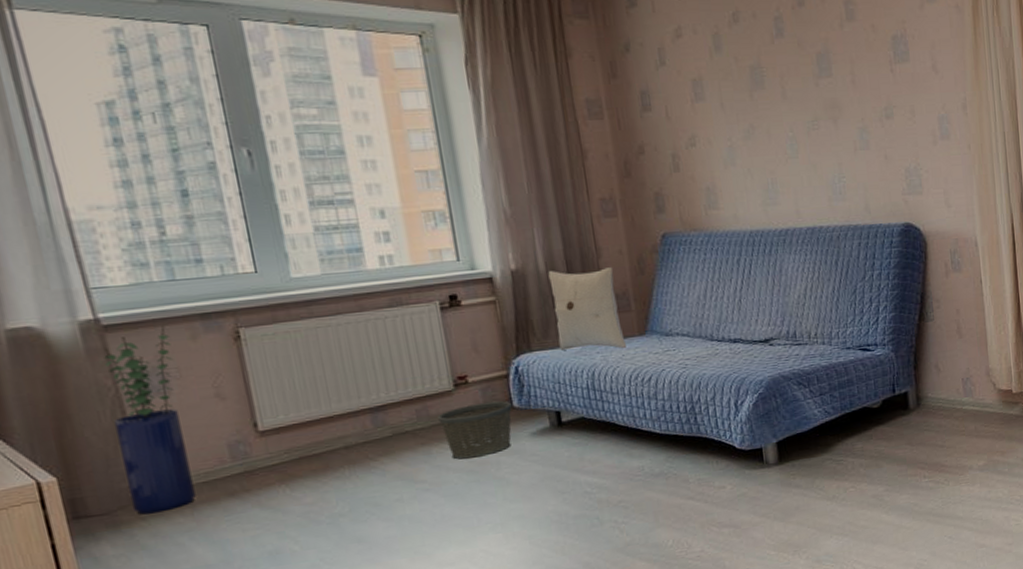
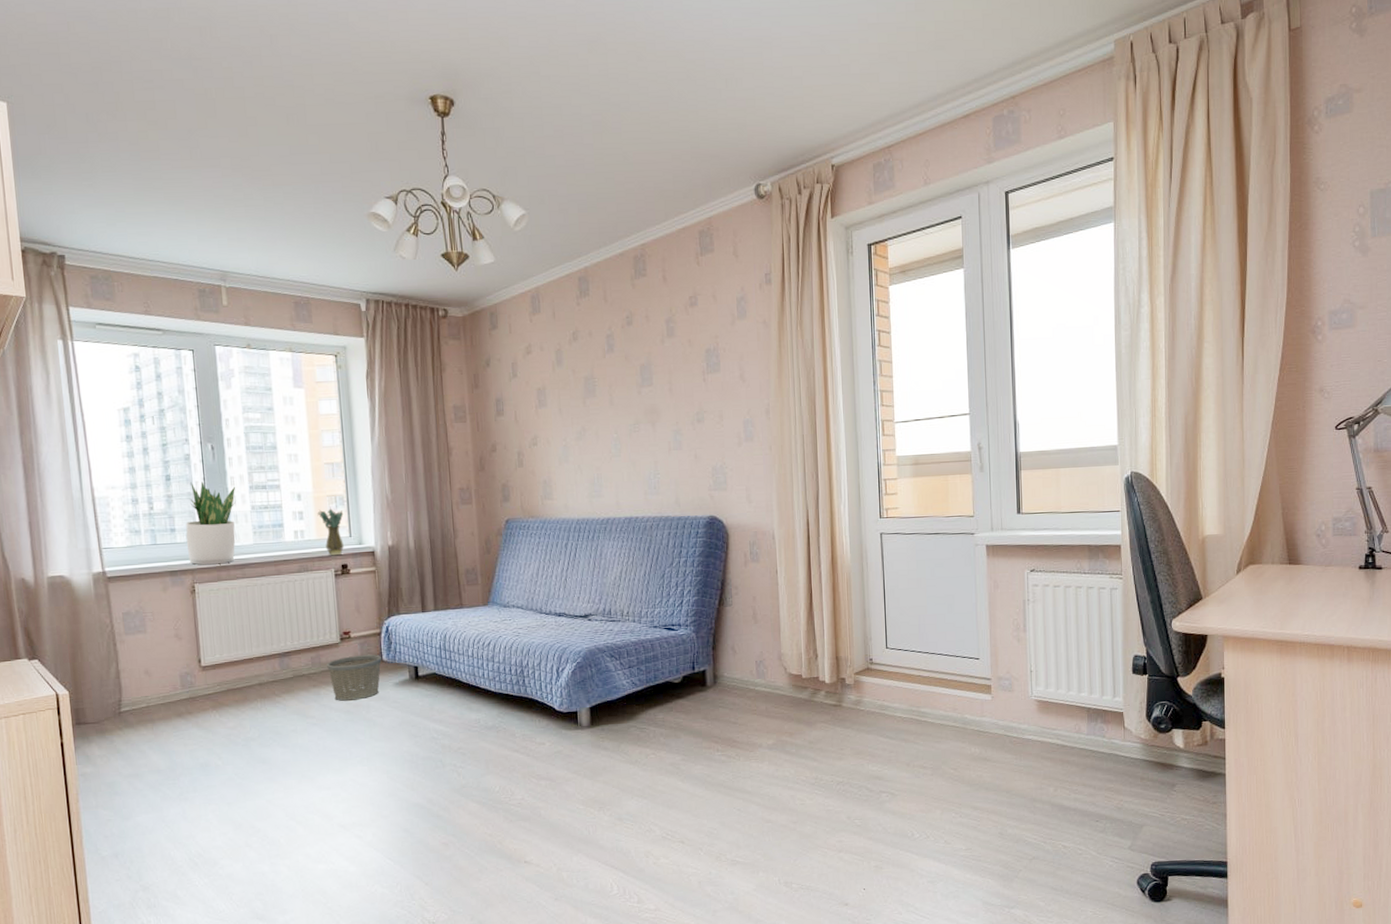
vase: present [104,325,196,515] -> none [106,579,156,726]
planter: none [218,197,296,304] -> present [186,481,236,565]
vase: none [409,225,451,285] -> present [317,507,344,556]
cushion: present [548,266,626,350] -> none [416,545,472,617]

